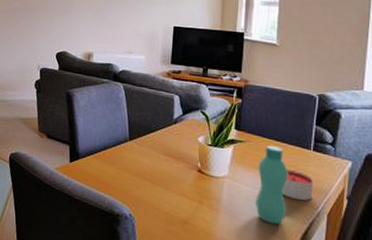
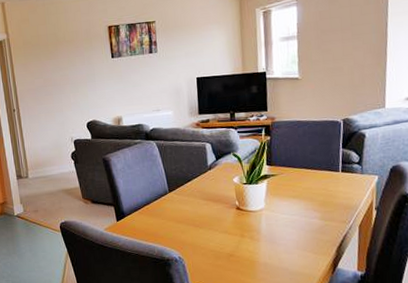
bottle: present [256,145,288,225] -> none [291,173,322,243]
candle: present [283,169,314,201] -> none [316,192,345,218]

